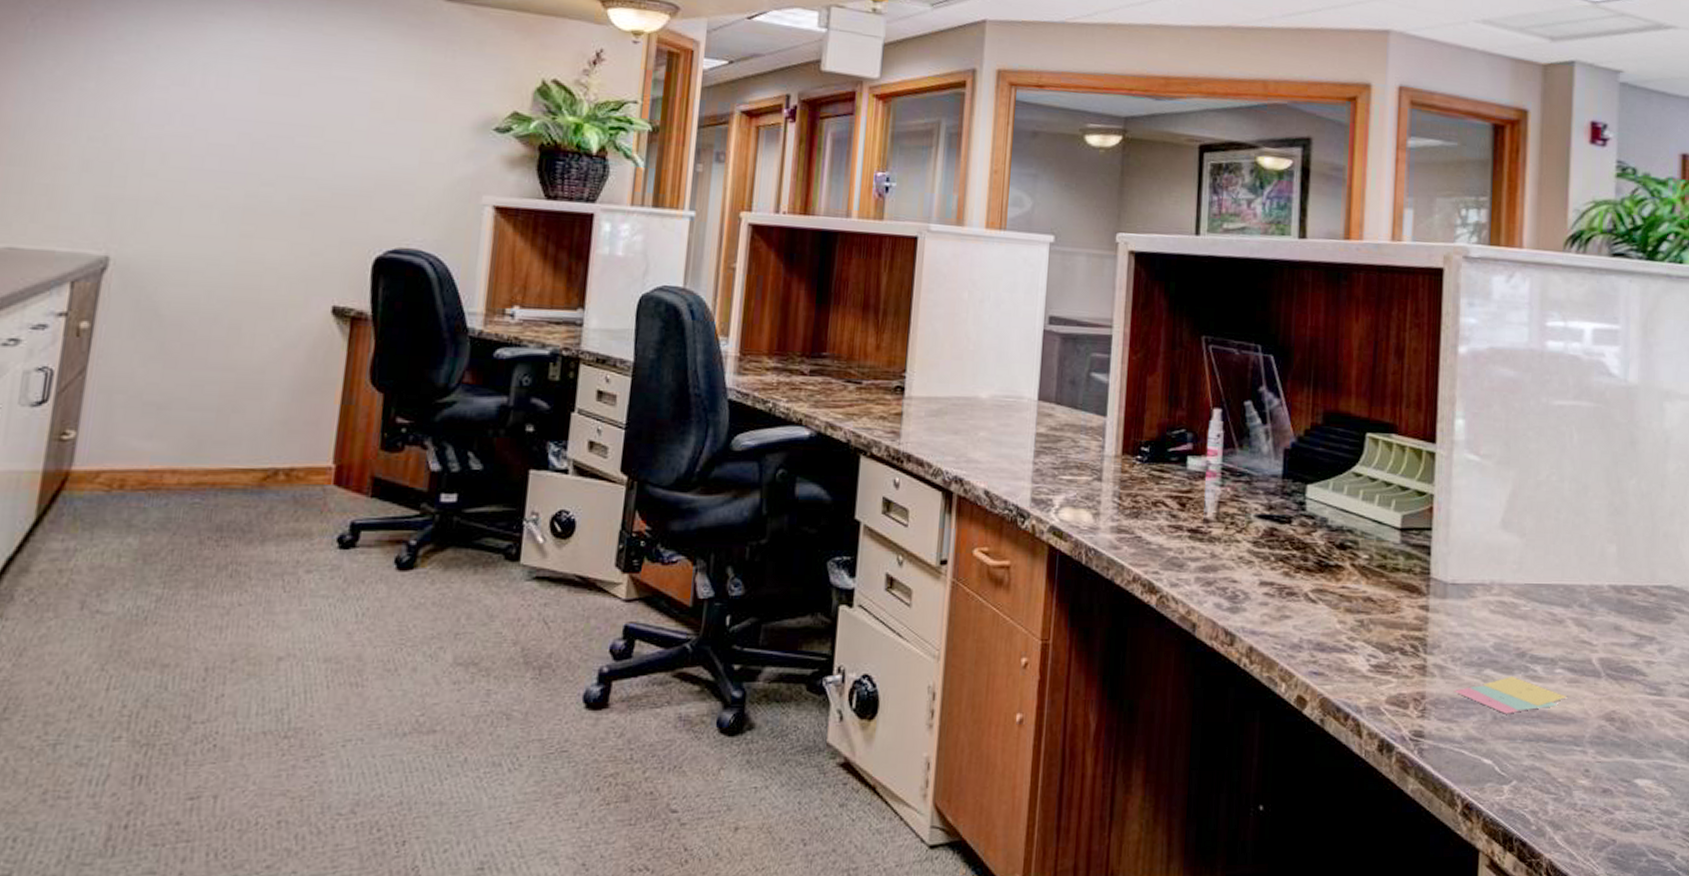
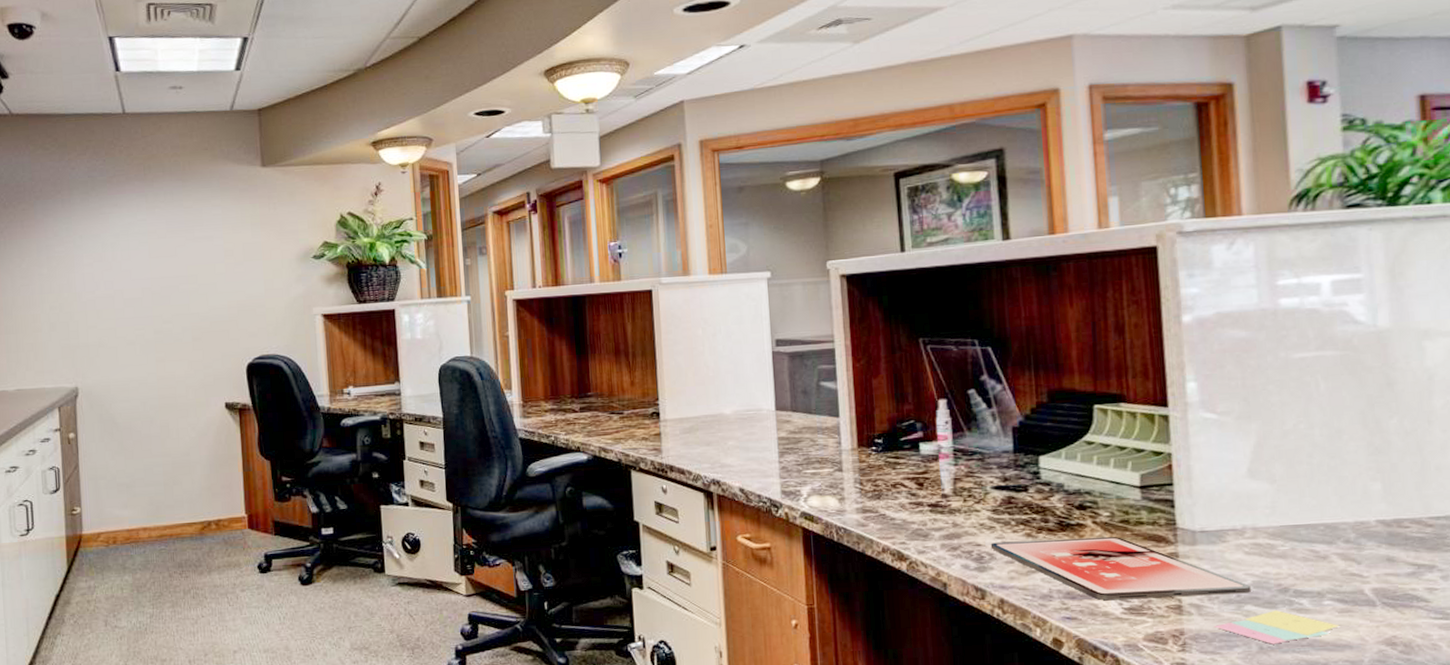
tablet: none [1246,580,1492,656] -> present [990,536,1251,601]

